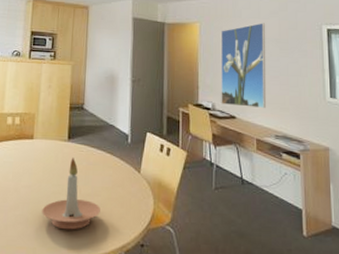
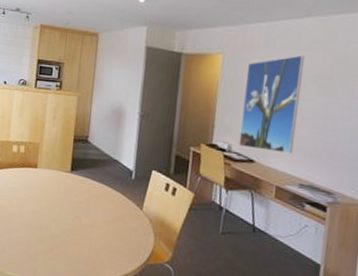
candle holder: present [42,158,100,230] -> none [43,189,100,257]

